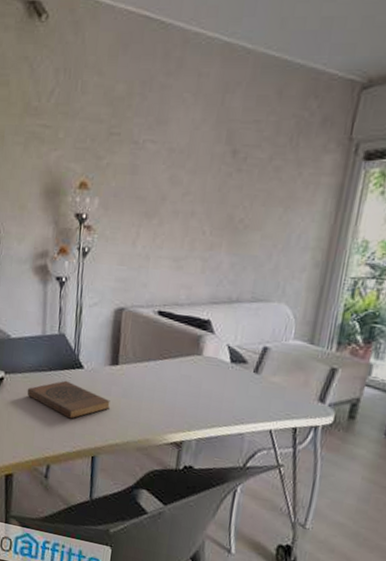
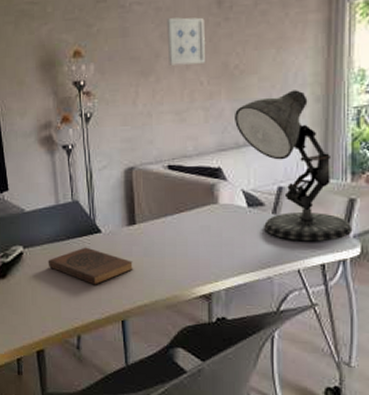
wall art: none [174,161,217,213] -> present [167,17,205,66]
desk lamp: none [231,252,330,407] -> present [235,90,353,242]

